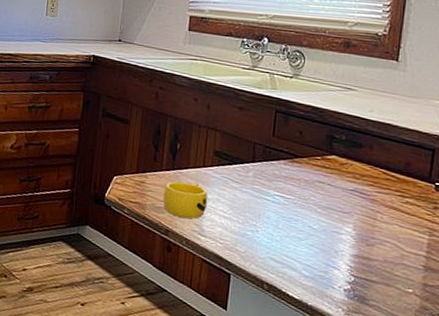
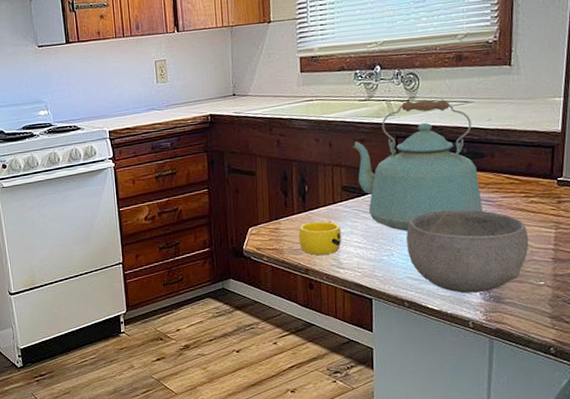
kettle: none [230,76,356,209] -> present [352,99,482,231]
bowl: none [273,193,401,290] -> present [406,209,529,294]

